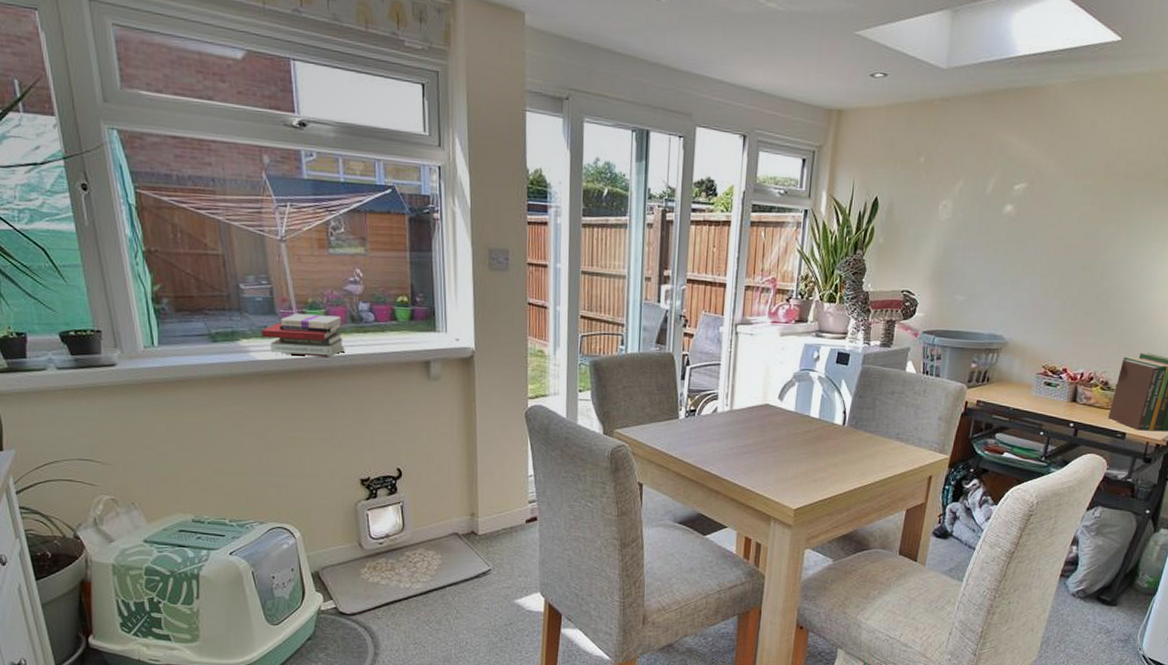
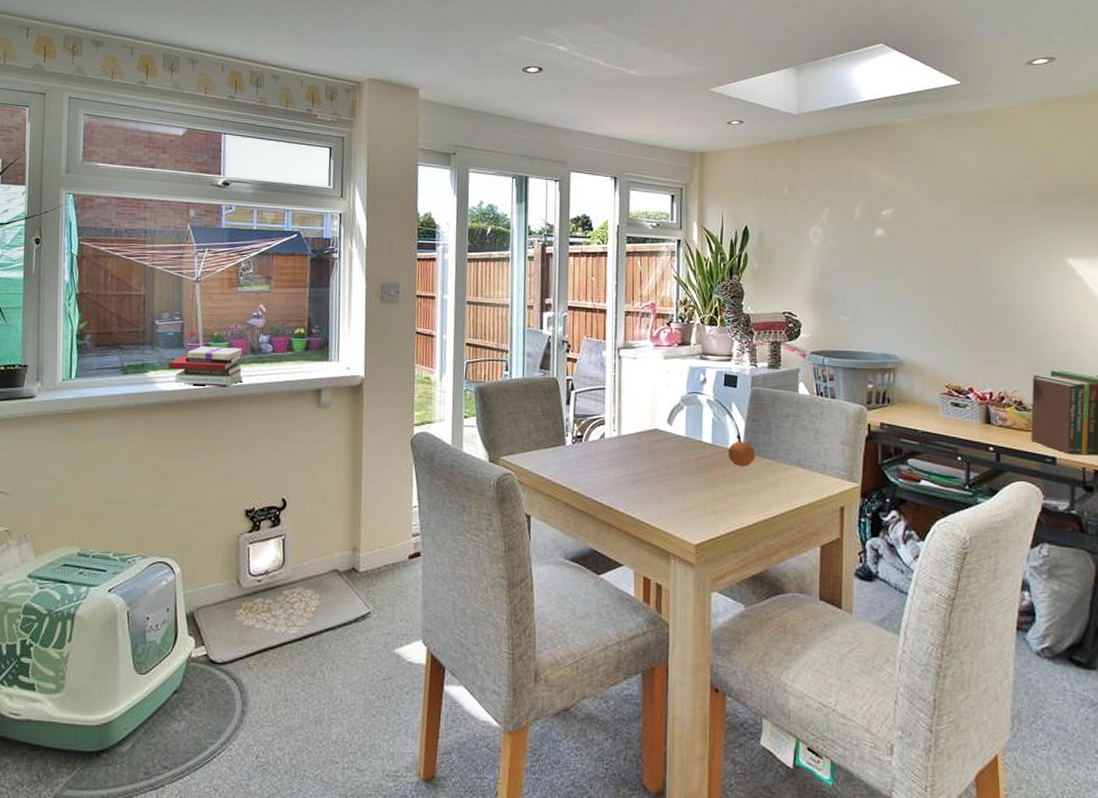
fruit: none [833,416,858,440] -> present [728,441,755,467]

